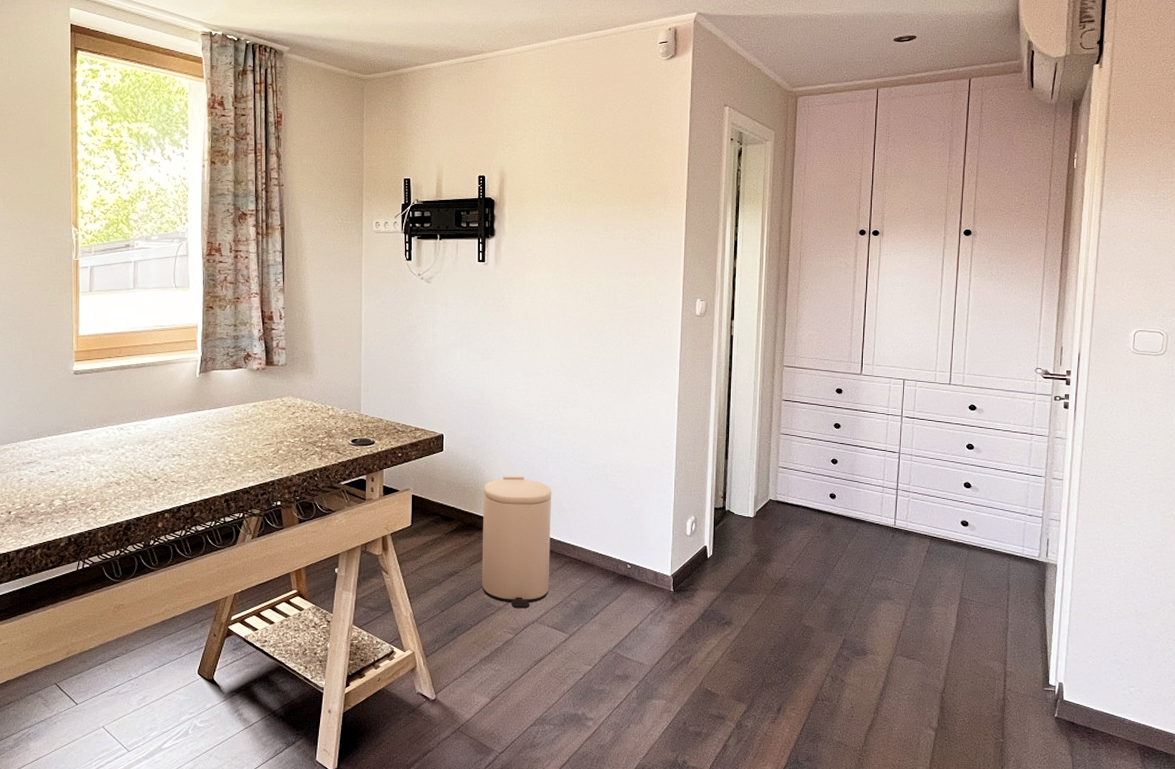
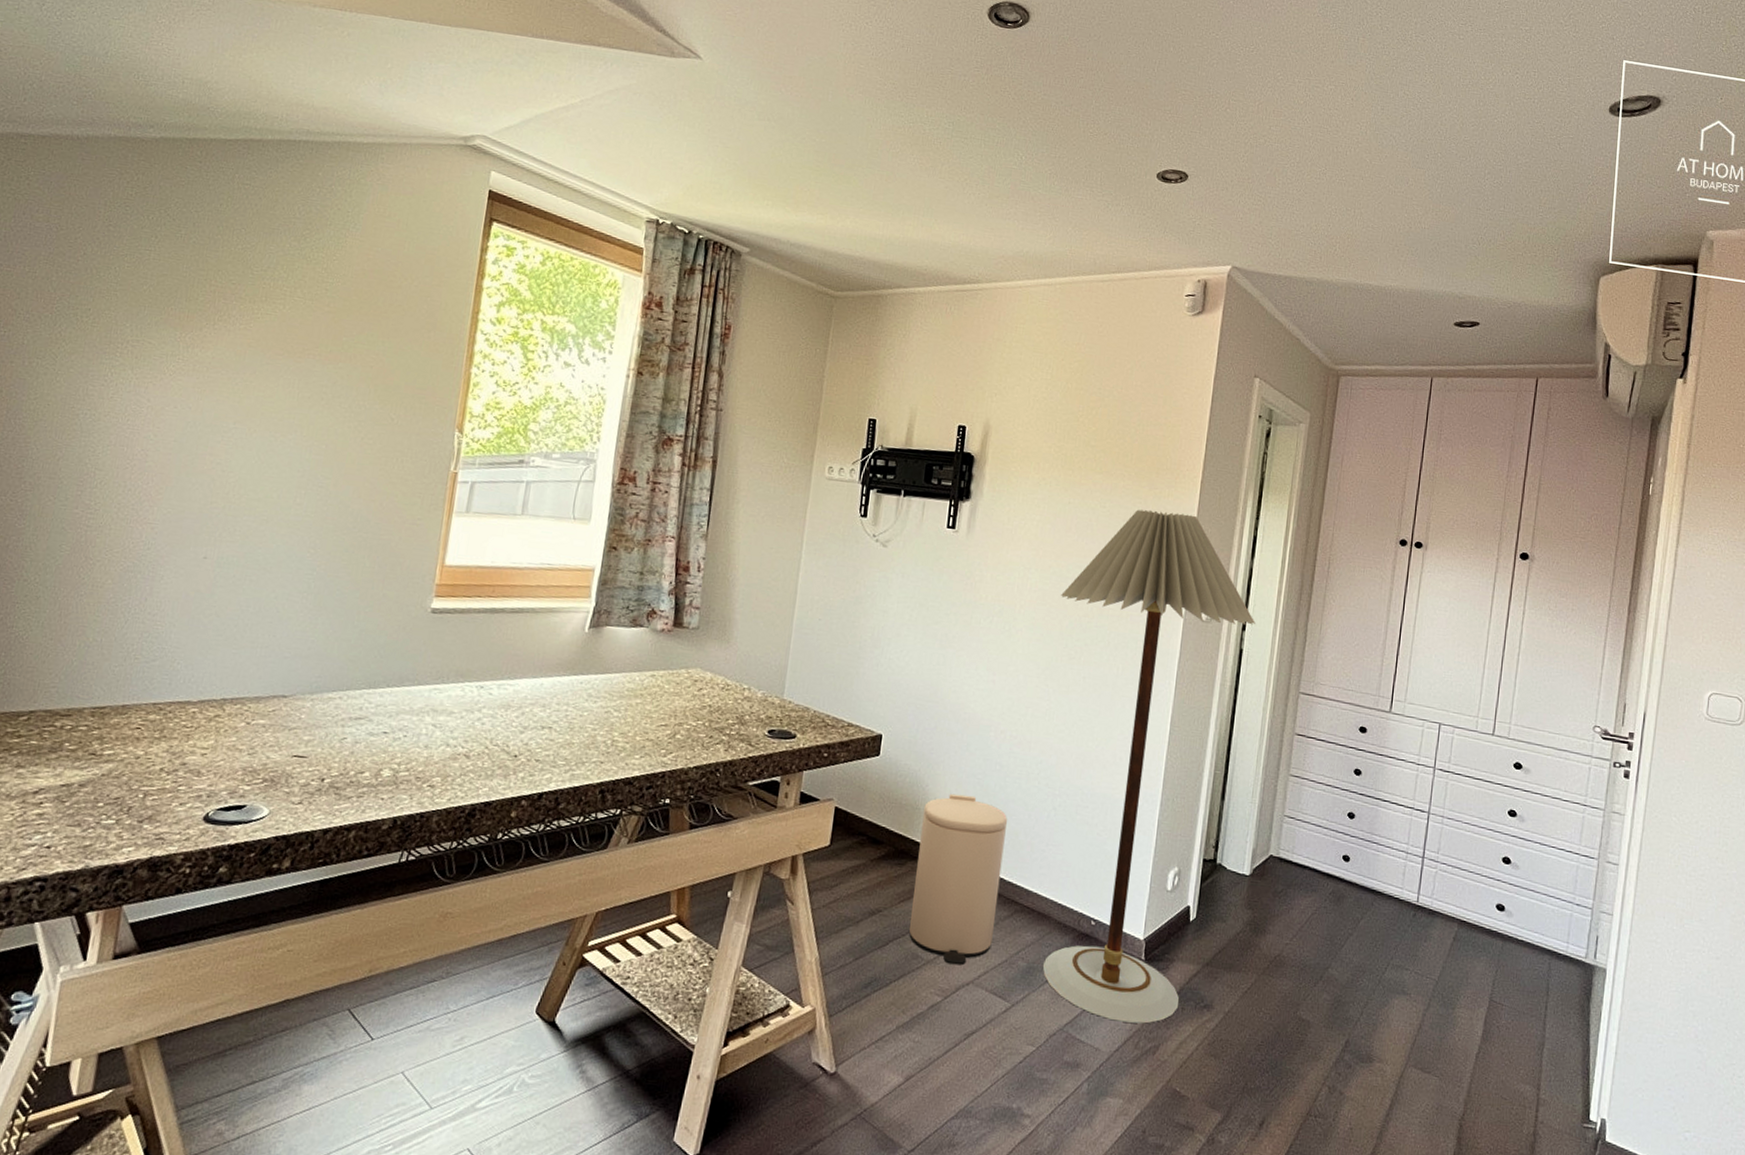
floor lamp: none [578,228,742,641] -> present [1042,509,1255,1024]

